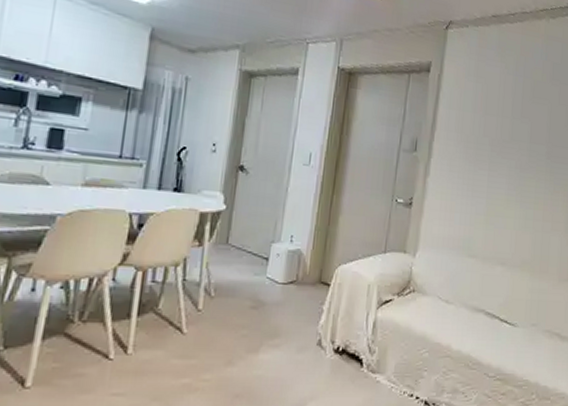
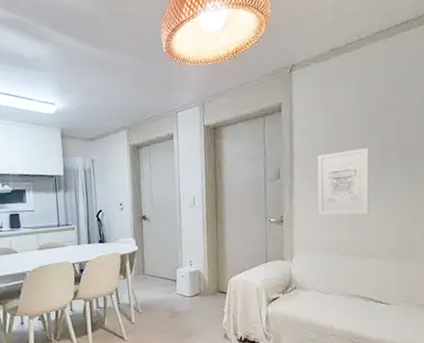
wall art: none [453,132,517,213] -> present [317,147,370,215]

